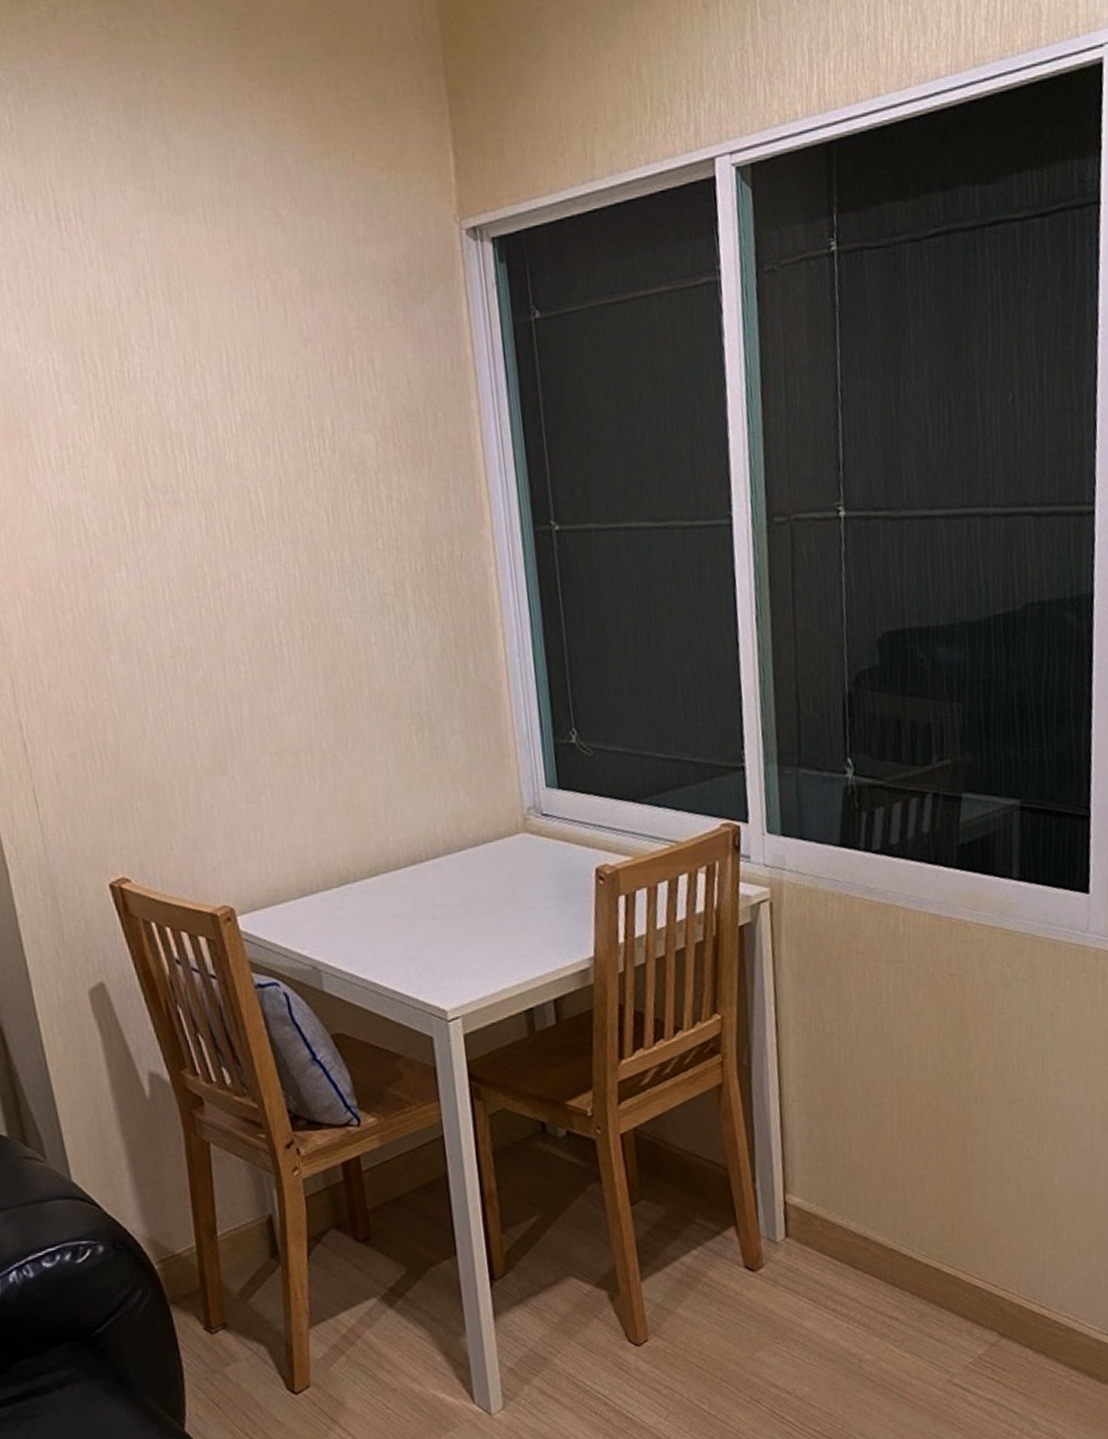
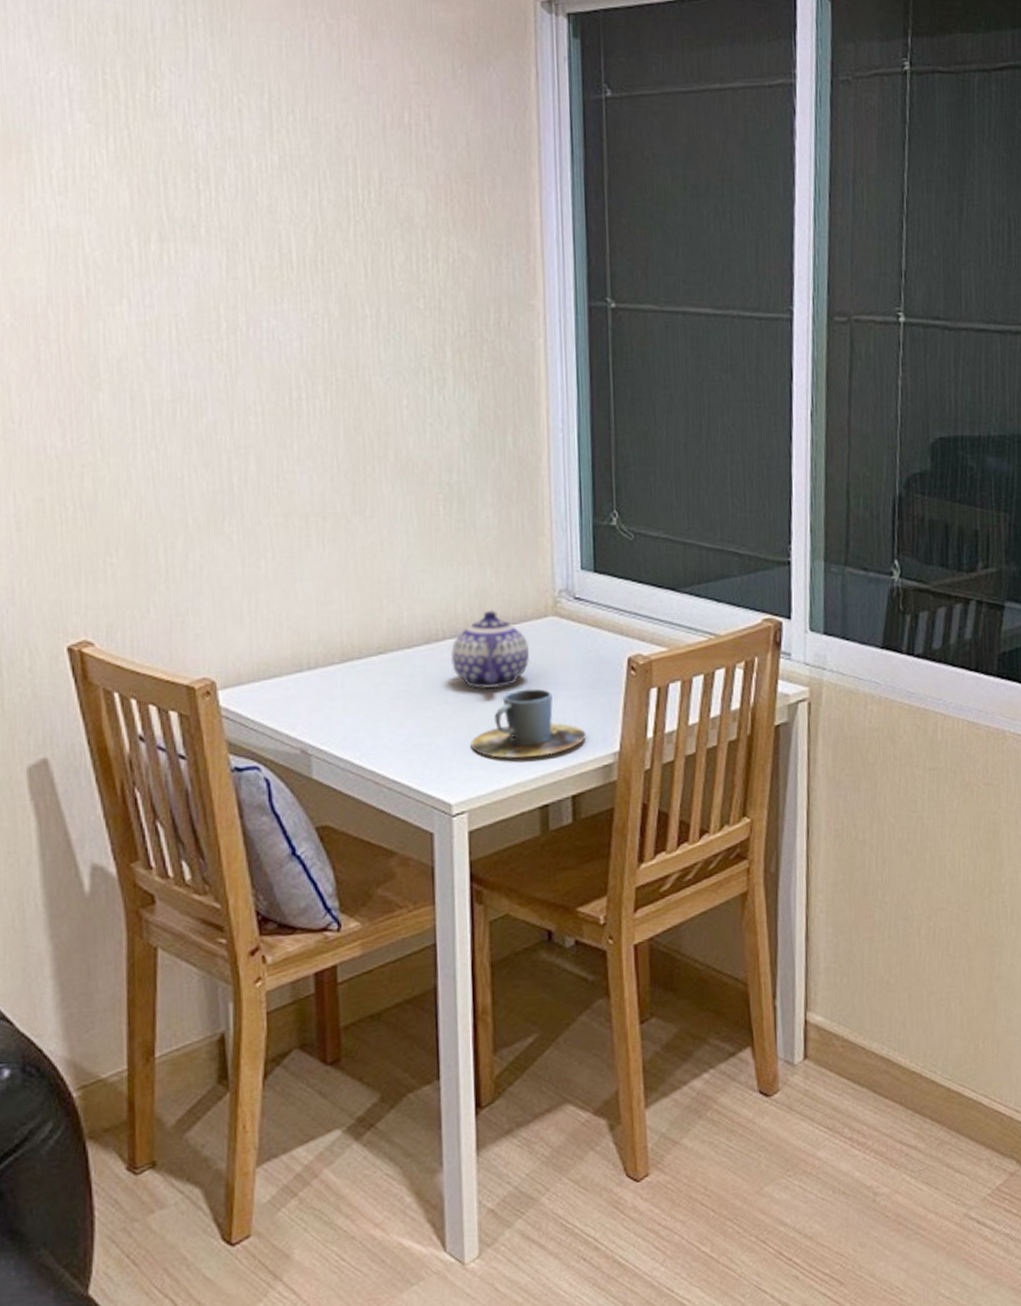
teapot: none [434,830,505,904] -> present [450,610,529,689]
cup: none [459,901,562,967] -> present [471,688,586,758]

